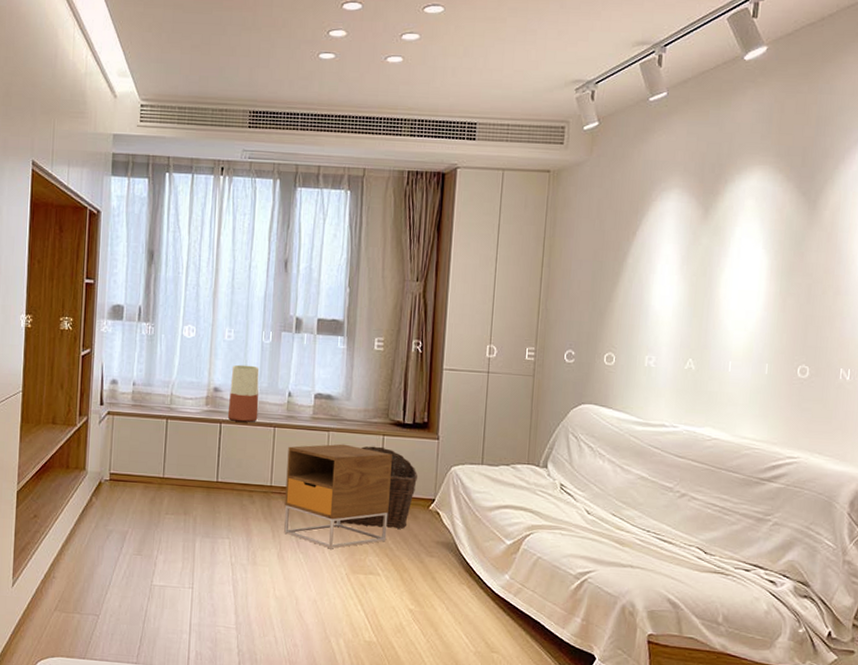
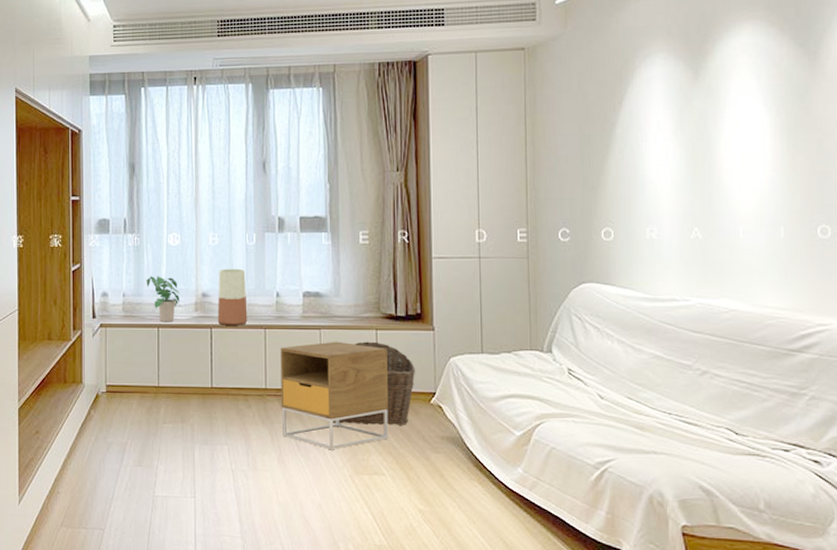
potted plant: none [157,367,191,415] -> present [146,276,180,323]

